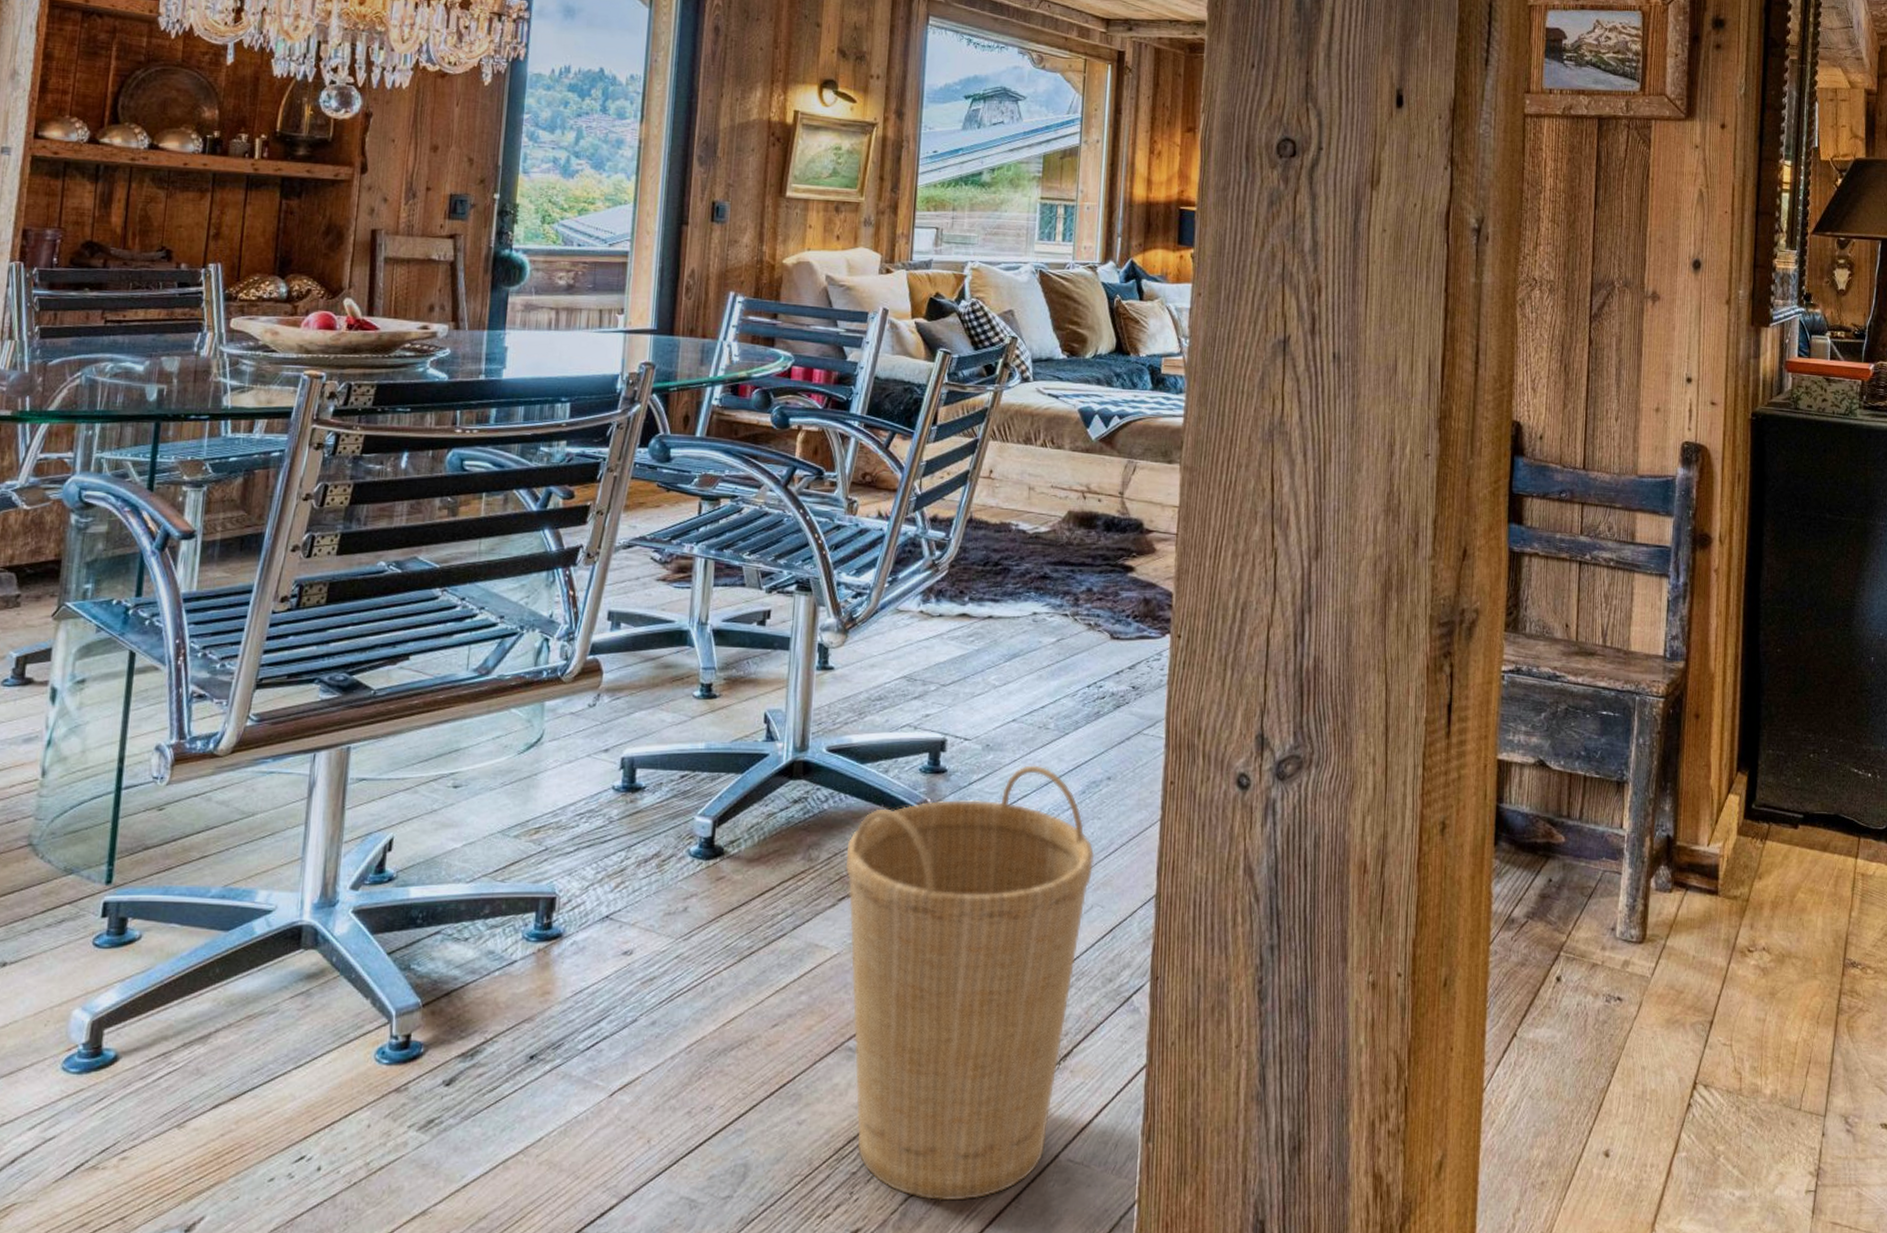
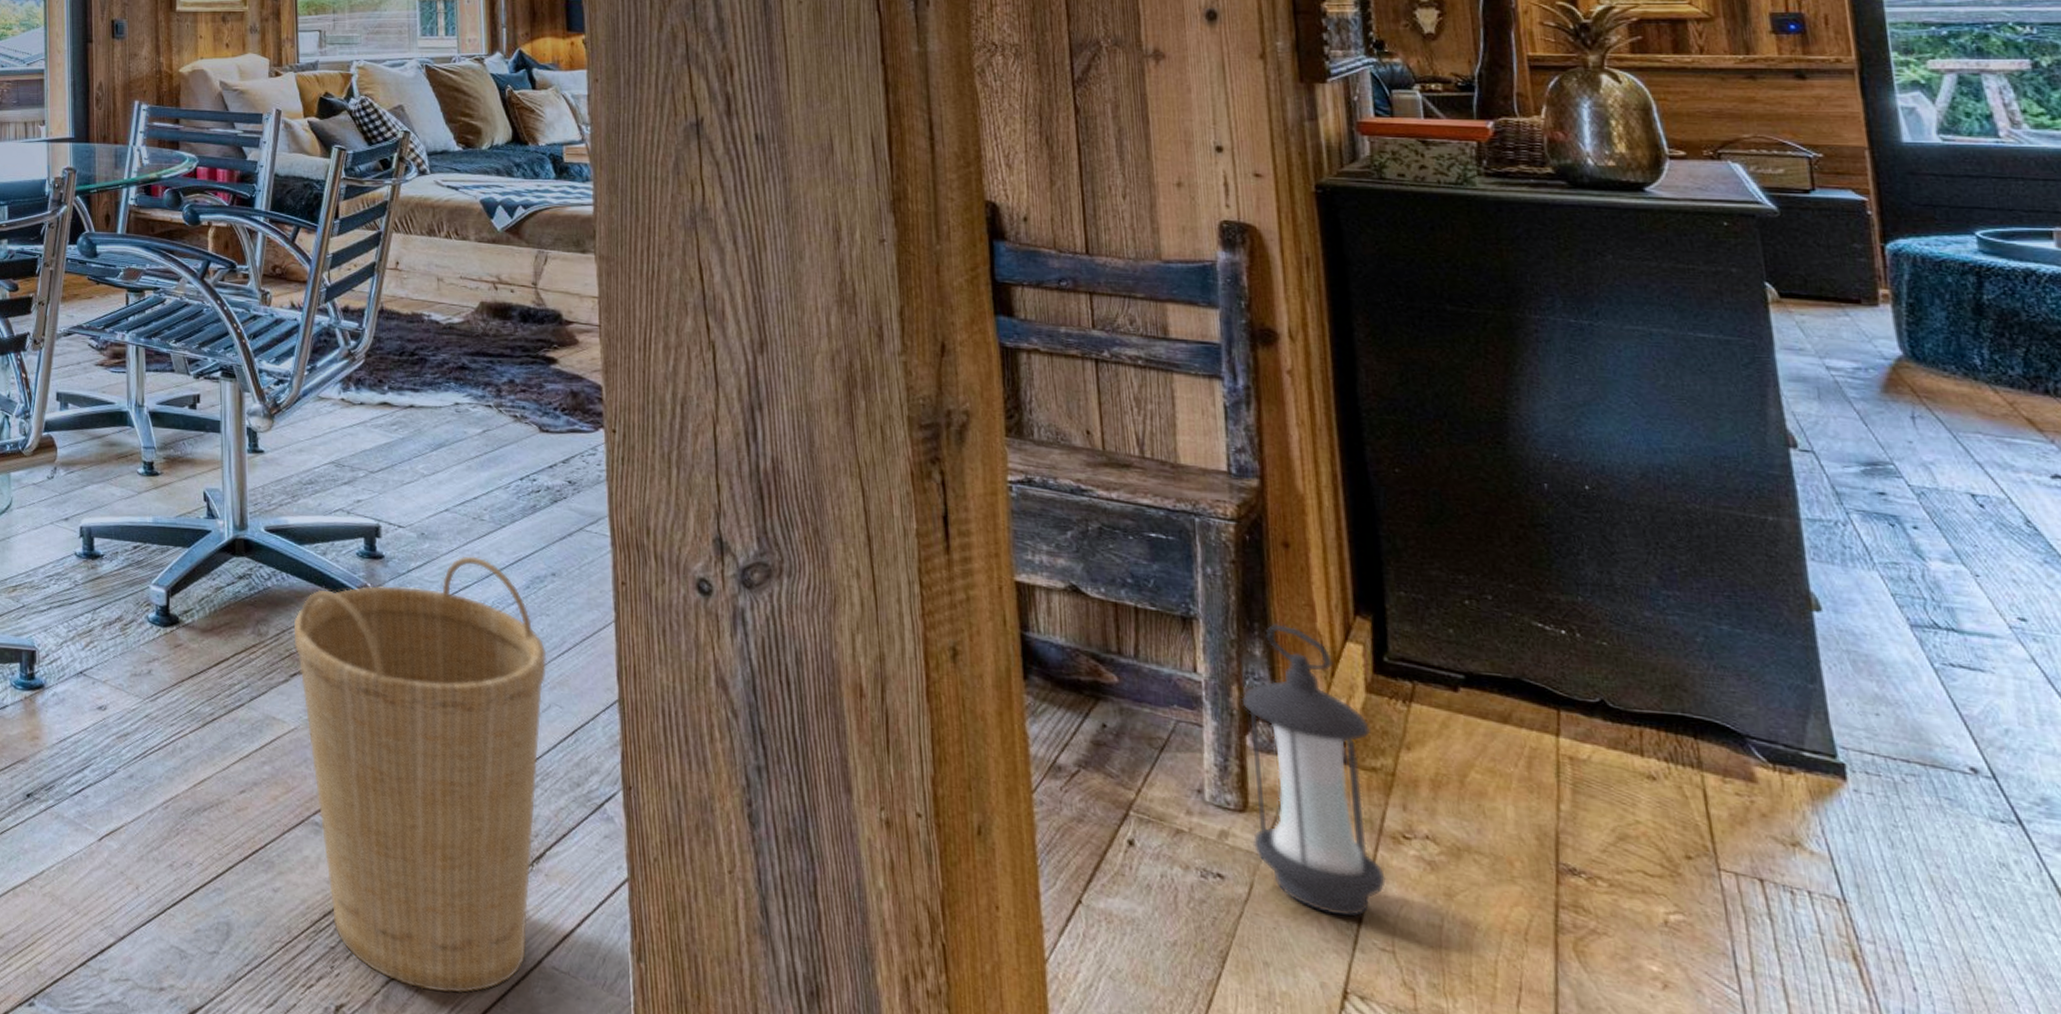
lantern: none [1645,783,1736,1021] -> present [1241,624,1386,917]

